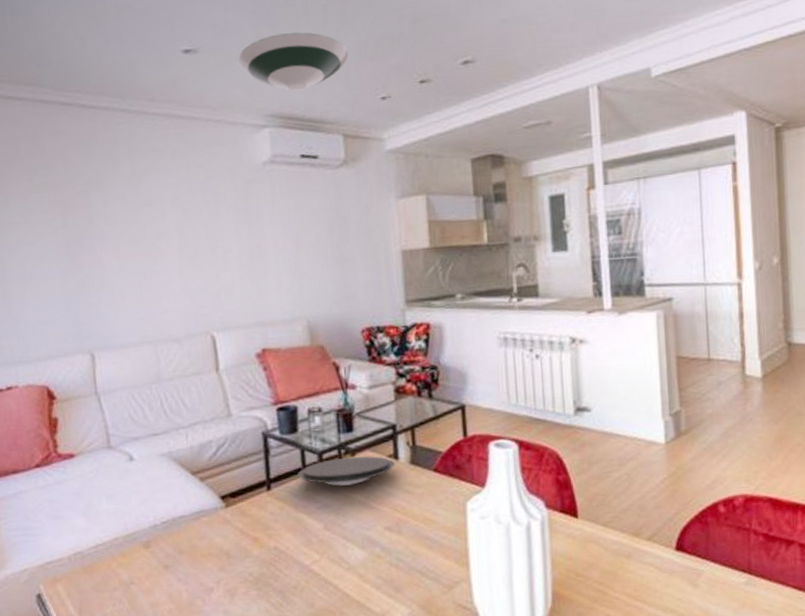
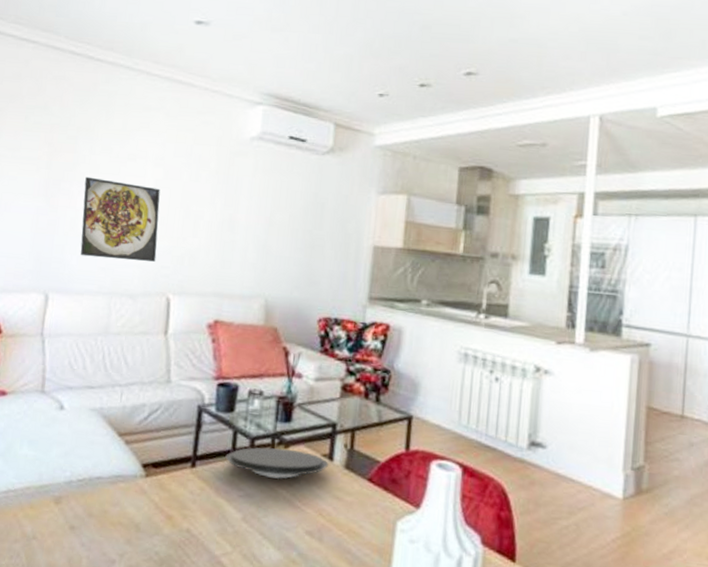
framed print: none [105,229,193,310] -> present [80,176,160,262]
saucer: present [238,32,349,91] -> none [246,20,355,76]

